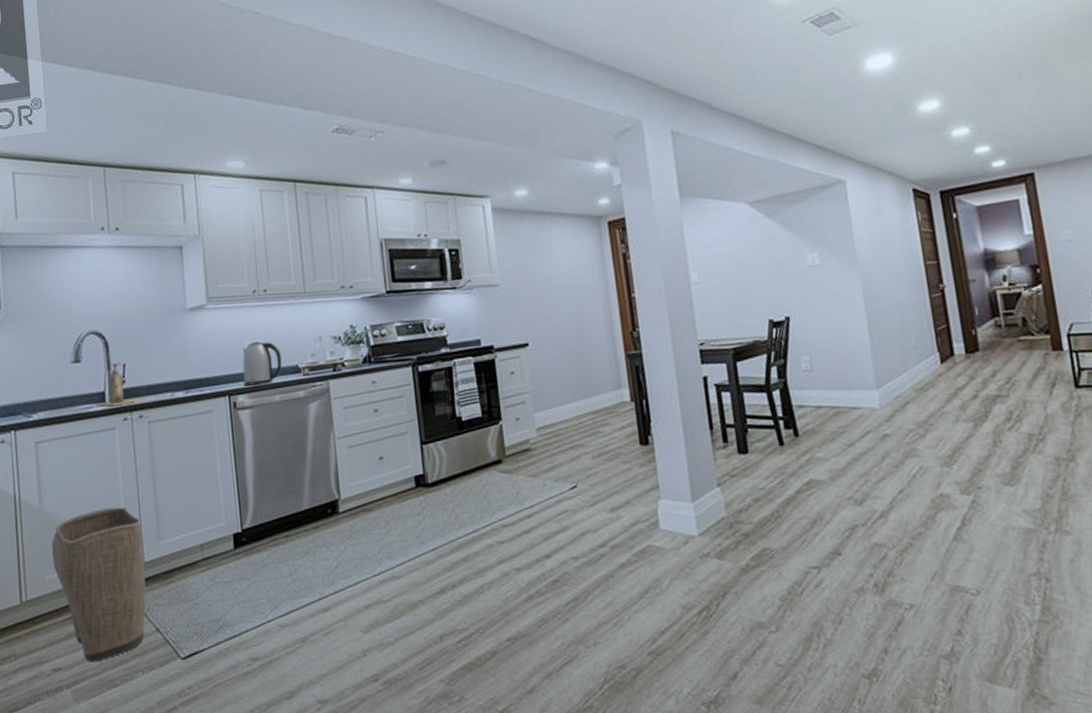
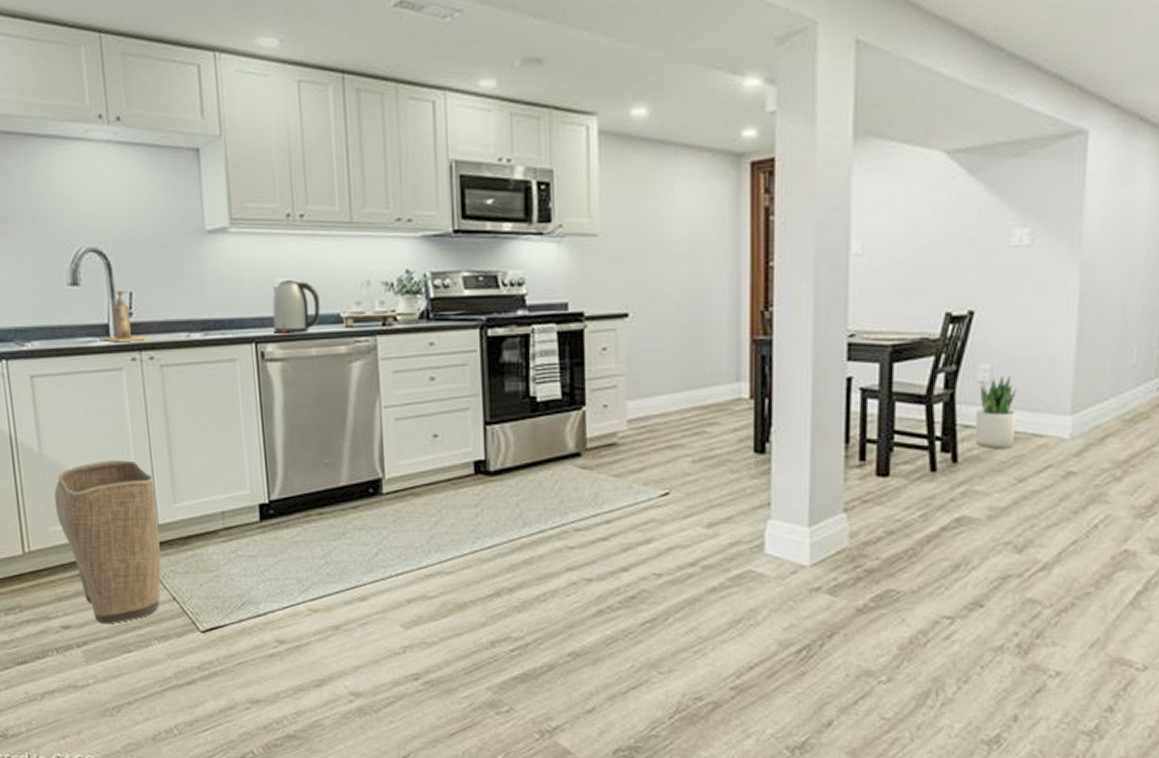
planter: none [804,364,839,423] -> present [974,376,1017,448]

